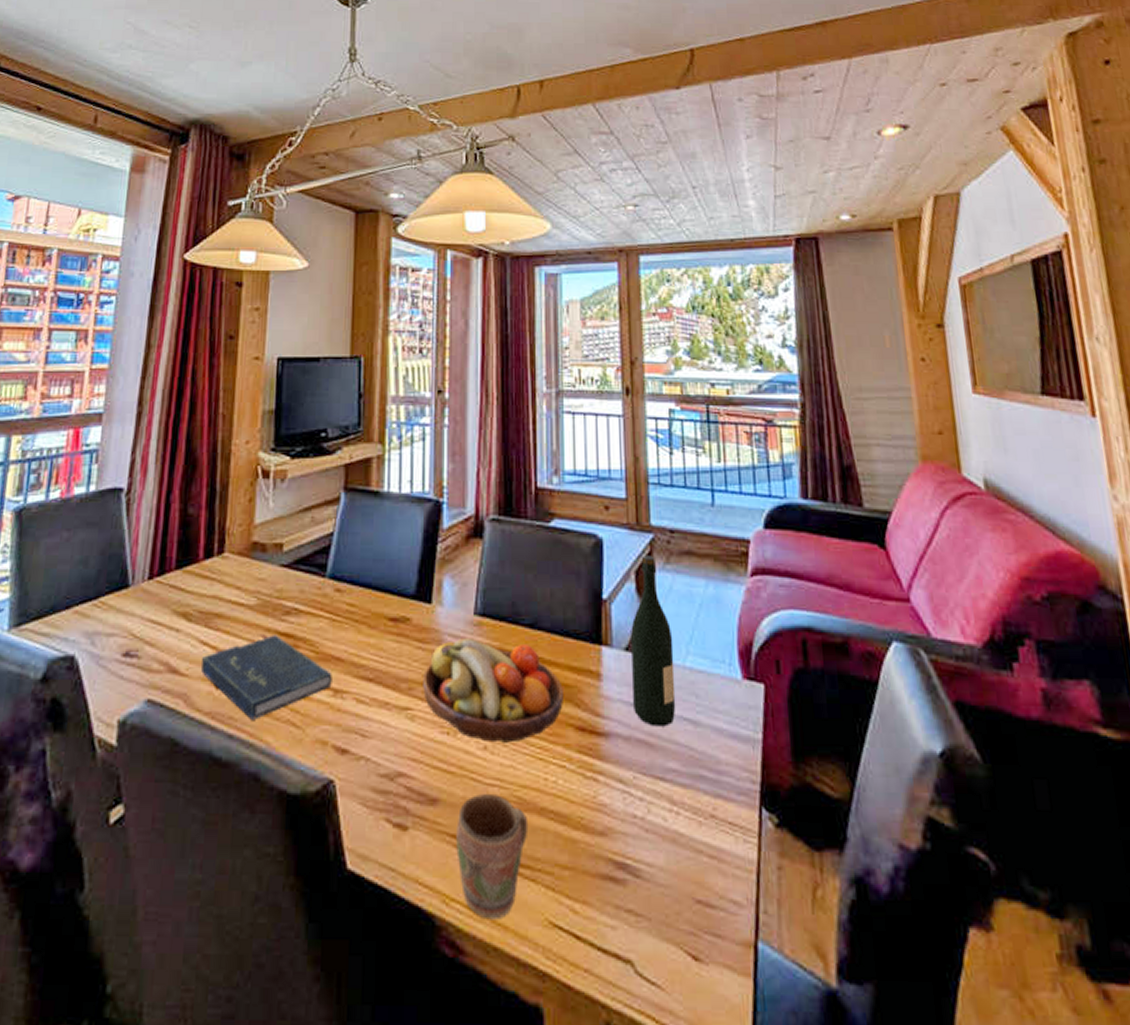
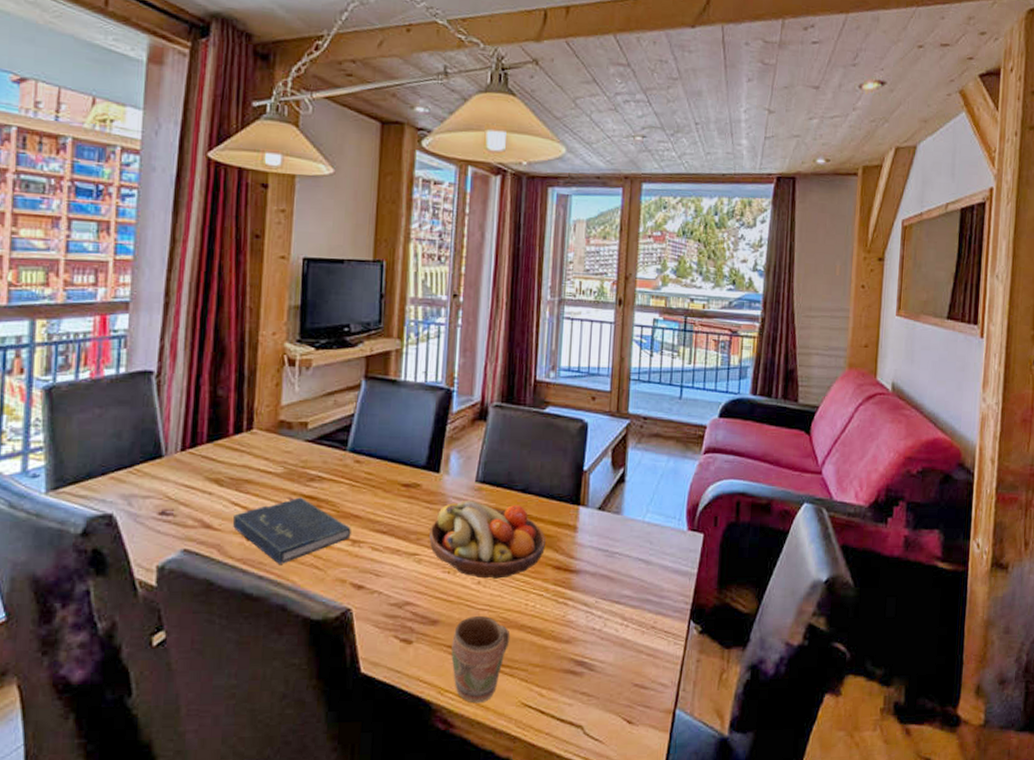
wine bottle: present [631,555,676,727] -> none [601,437,637,565]

